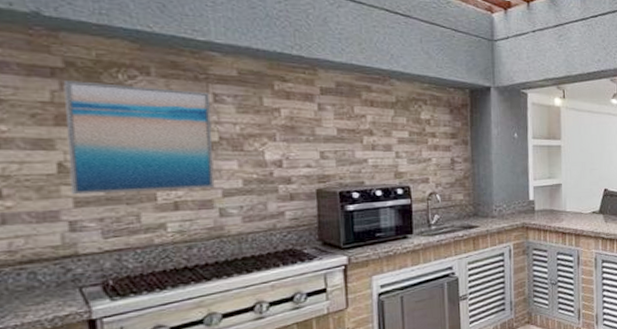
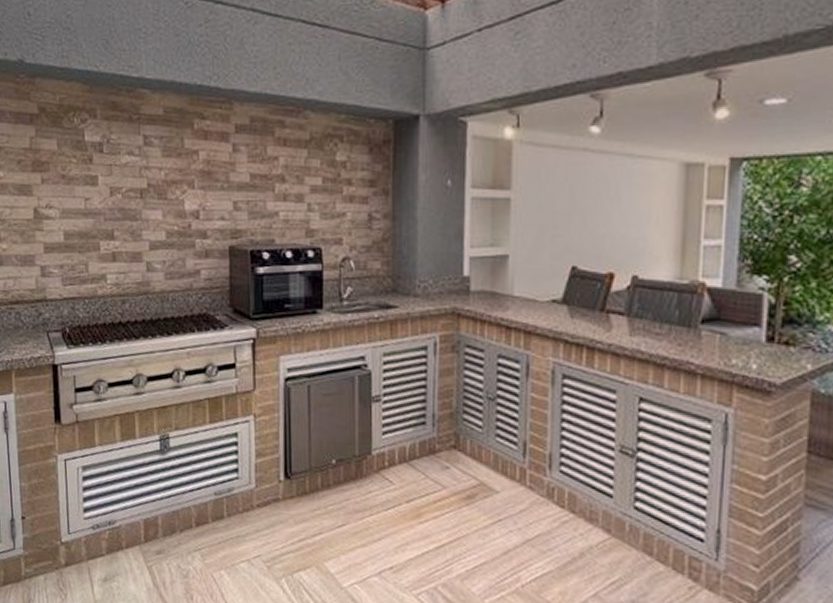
wall art: present [63,81,215,195] -> none [38,127,144,241]

